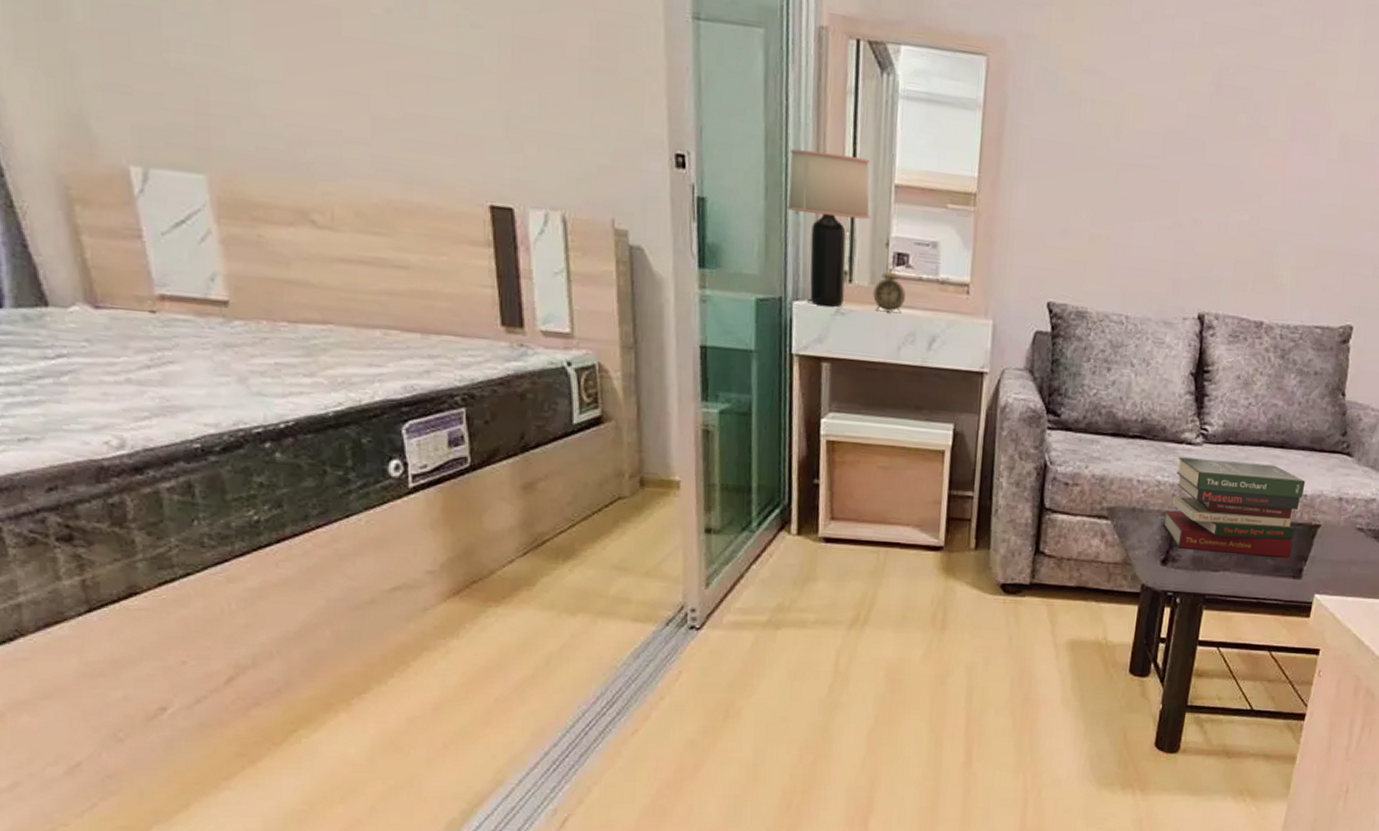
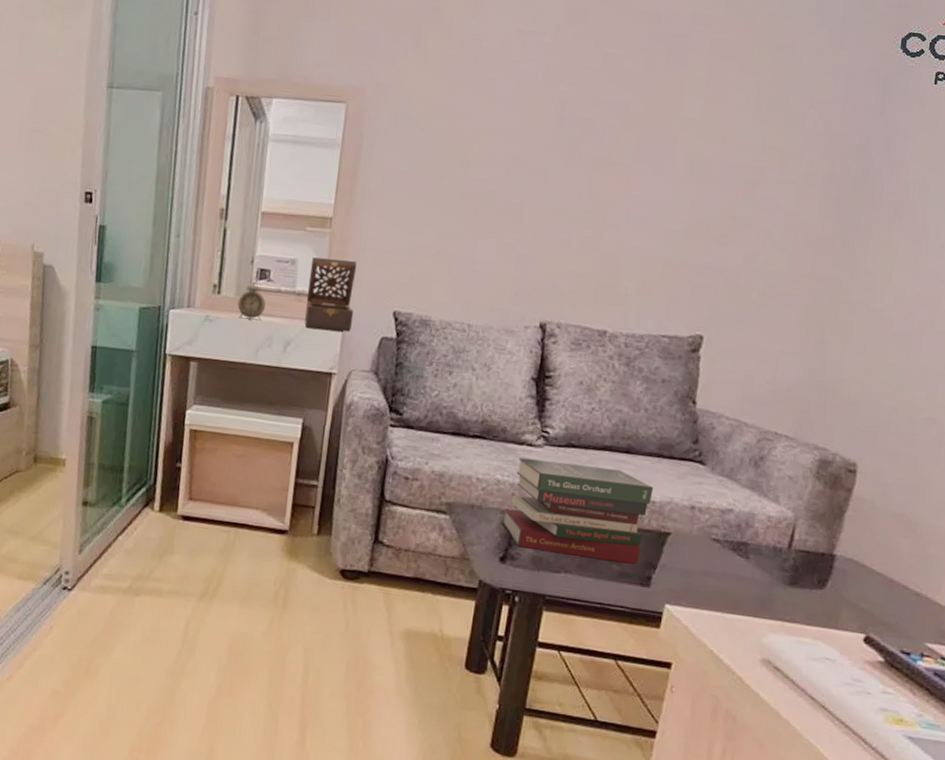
table lamp: present [787,149,871,307] -> none [170,185,241,315]
jewelry box: none [950,240,1007,326] -> present [304,257,357,332]

